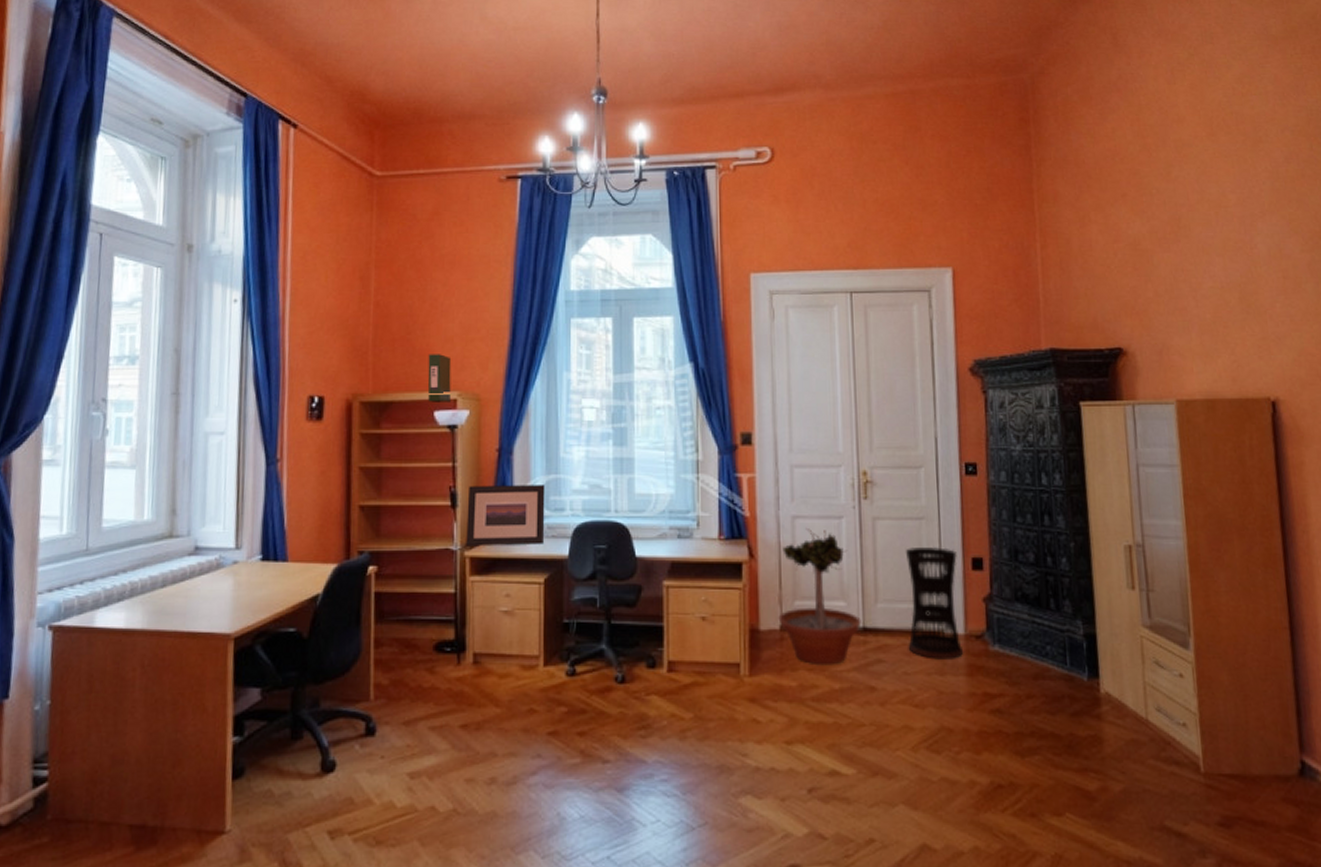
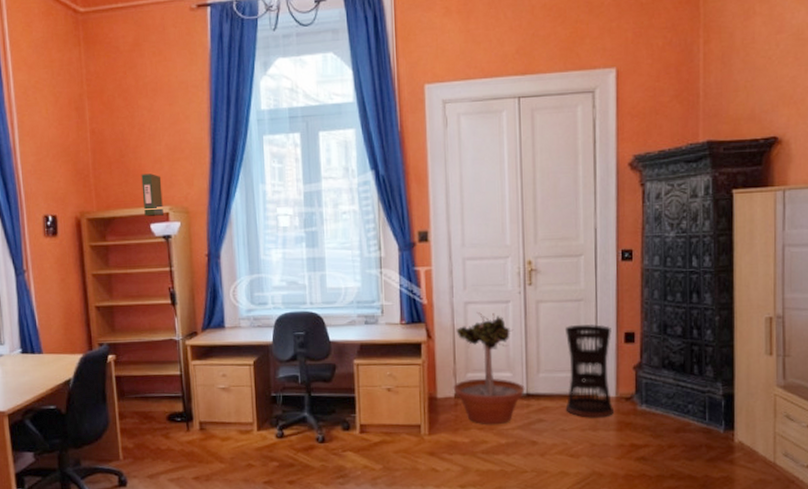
picture frame: present [466,485,545,547] -> none [184,283,252,337]

